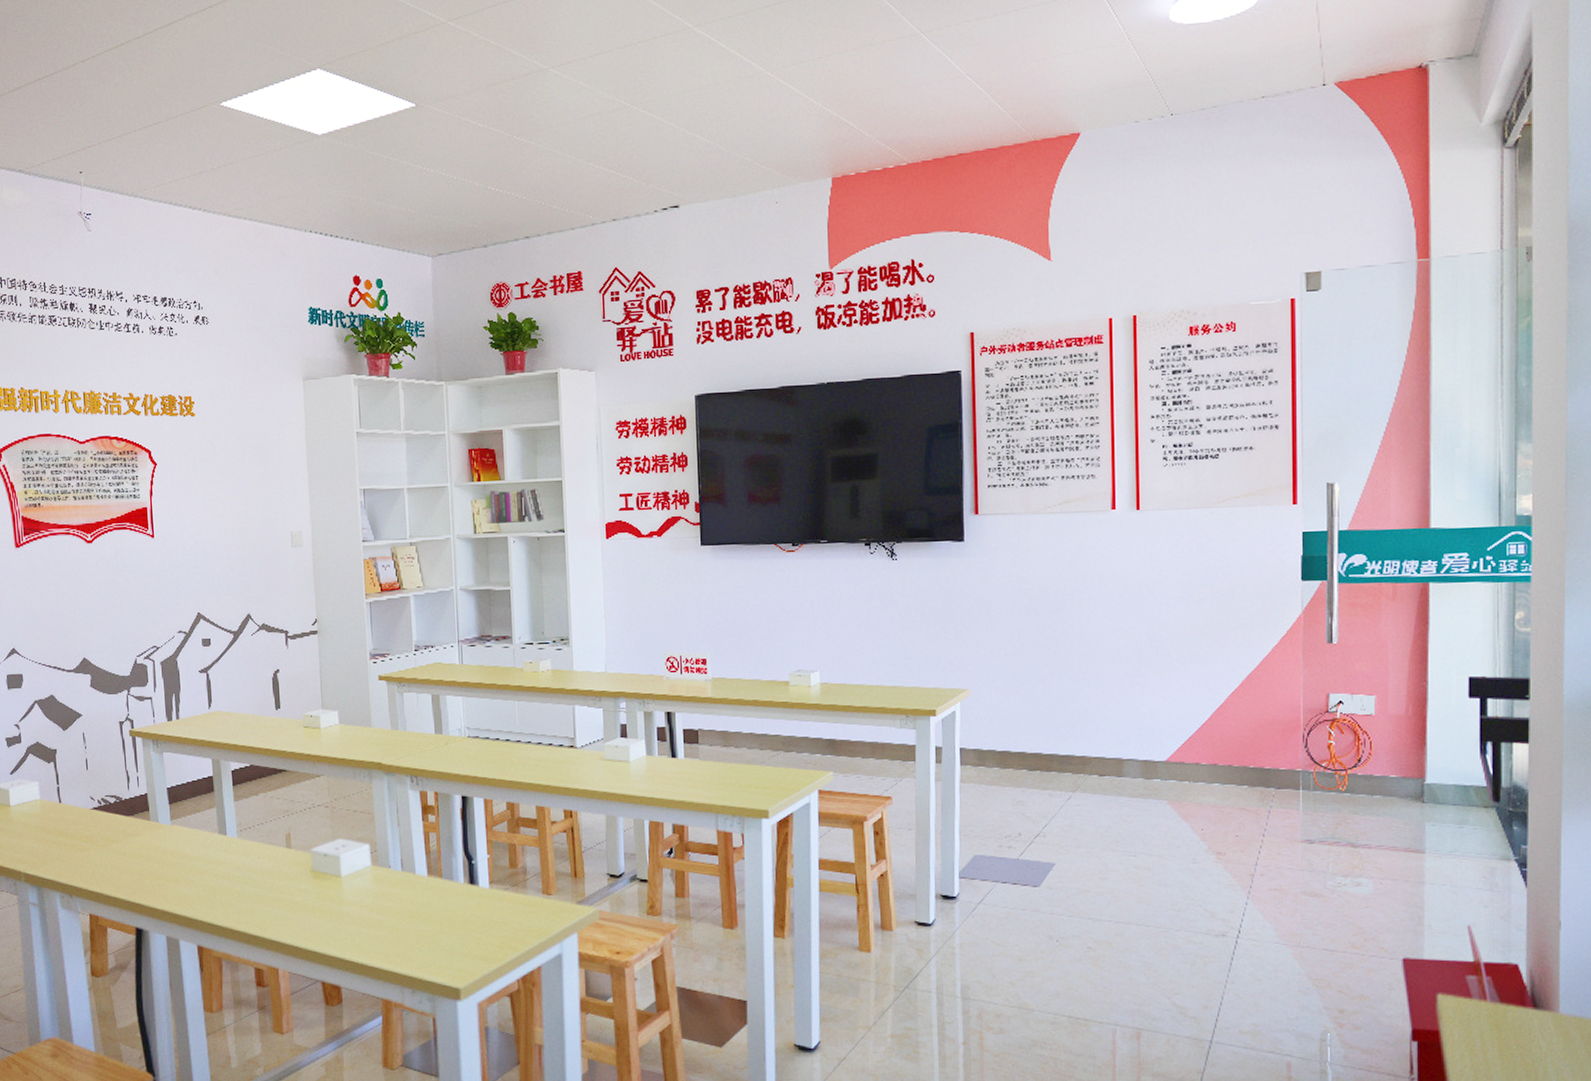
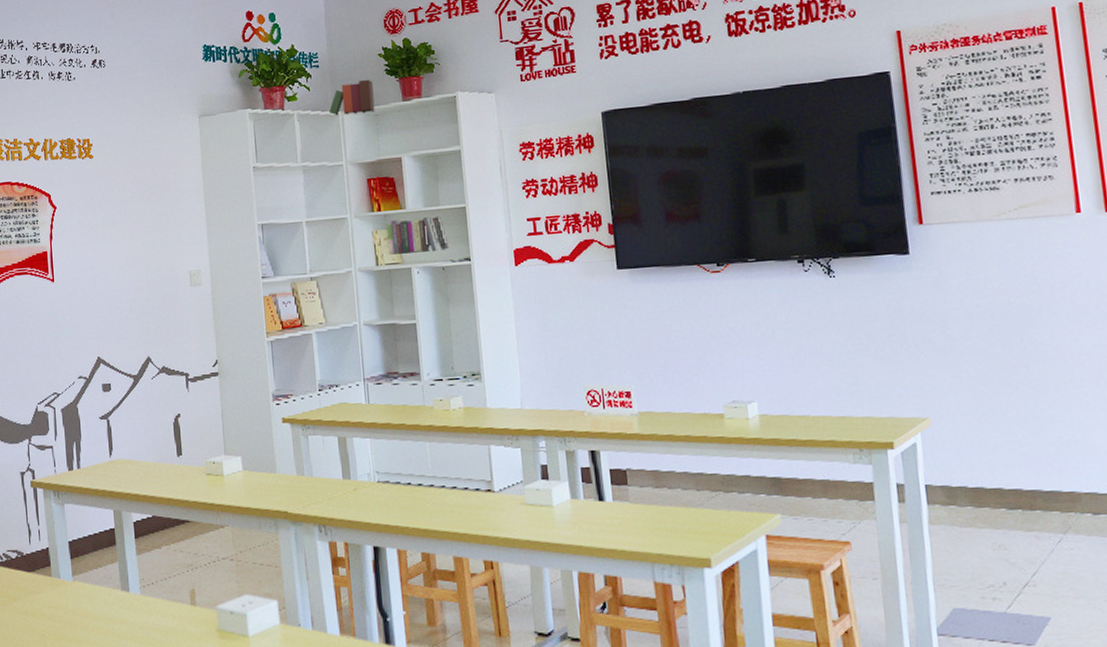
books: none [434,351,479,386] -> present [329,79,375,116]

